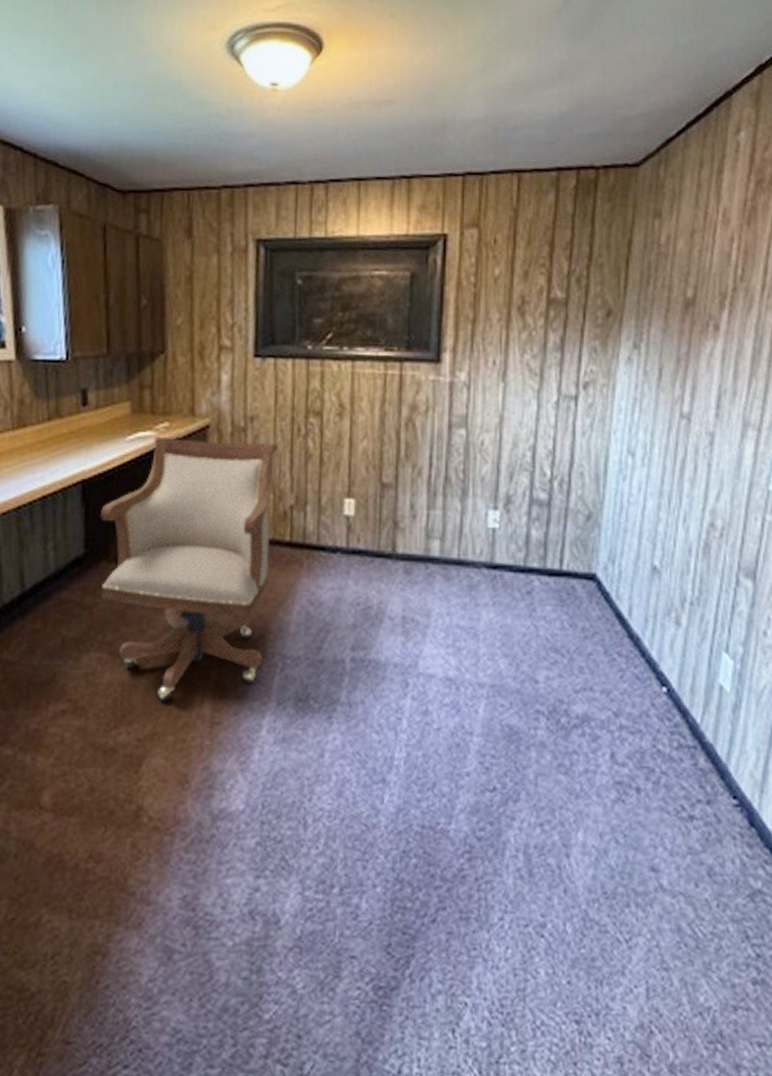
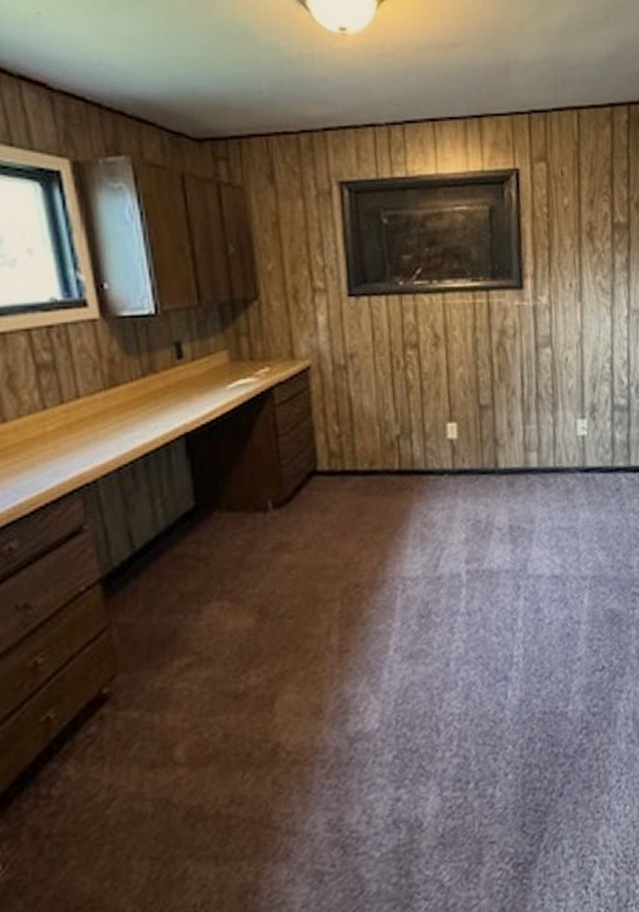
chair: present [101,436,279,701] -> none [208,377,385,639]

